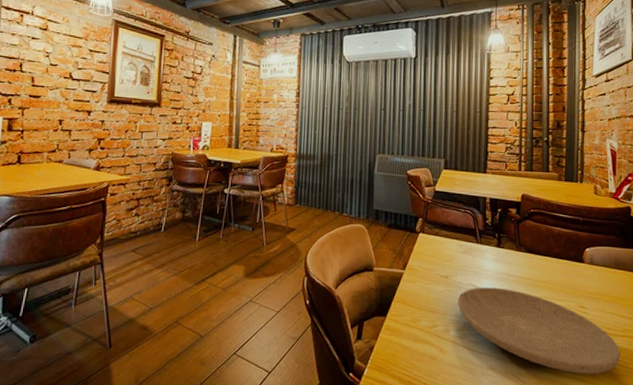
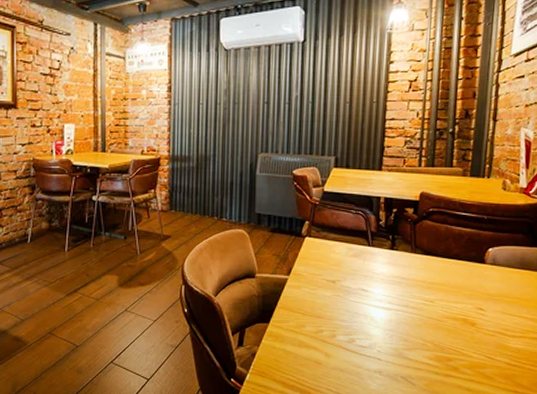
plate: present [457,287,621,374] -> none [345,291,519,375]

